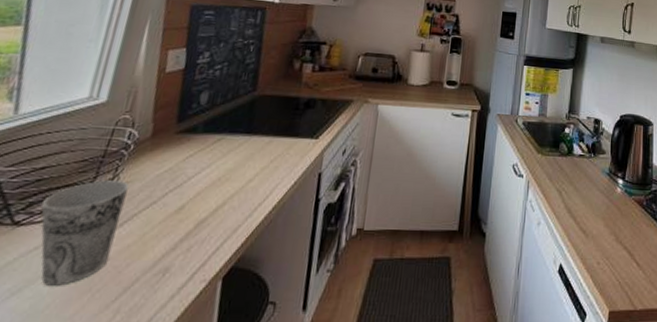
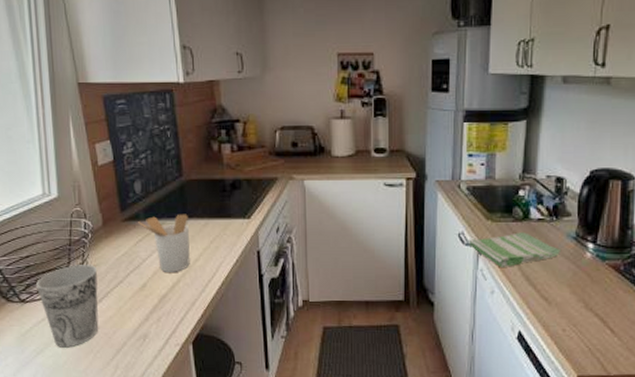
utensil holder: none [194,129,253,193] -> present [138,214,190,272]
dish towel: none [521,166,598,200] -> present [469,232,562,269]

